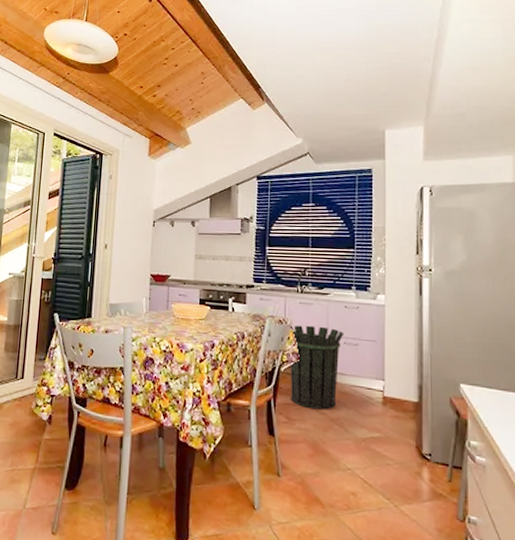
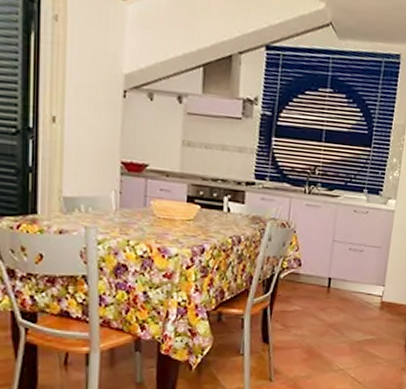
waste bin: present [290,325,345,410] -> none [288,229,351,316]

